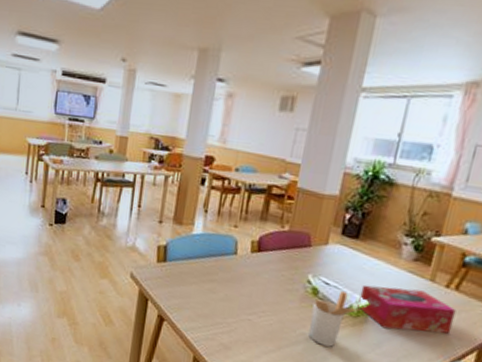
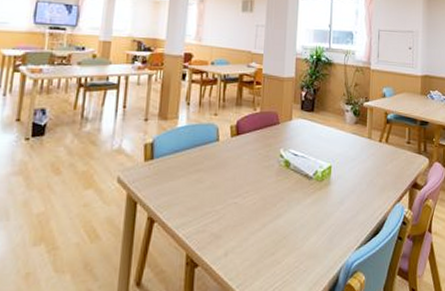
utensil holder: present [309,291,361,347] -> none [286,160,324,214]
tissue box: present [357,284,456,334] -> none [321,148,389,187]

